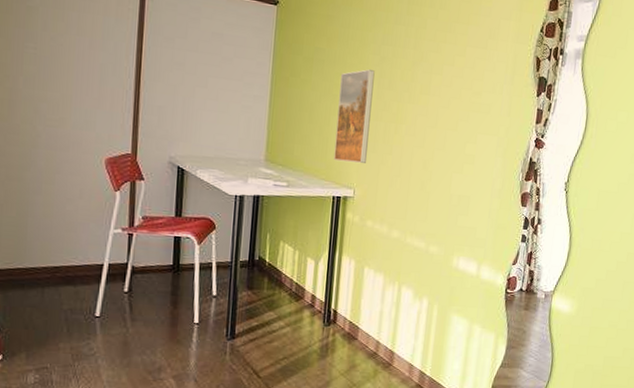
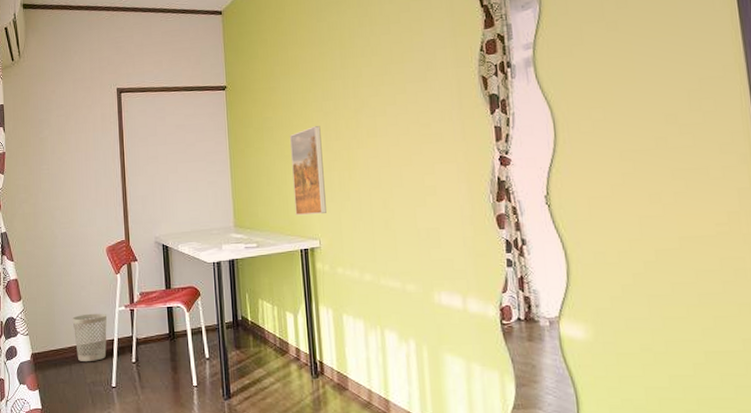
wastebasket: none [50,231,98,286] -> present [72,313,108,361]

